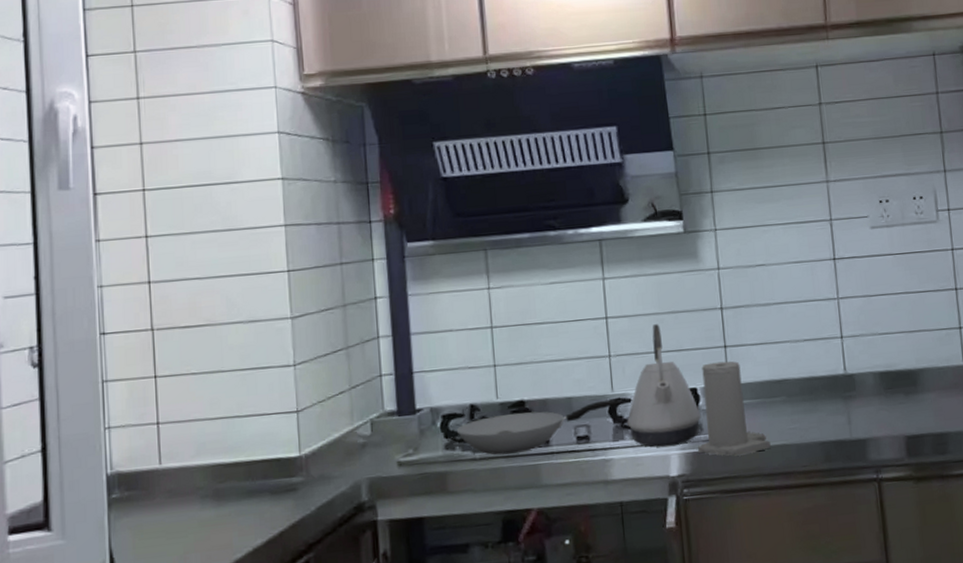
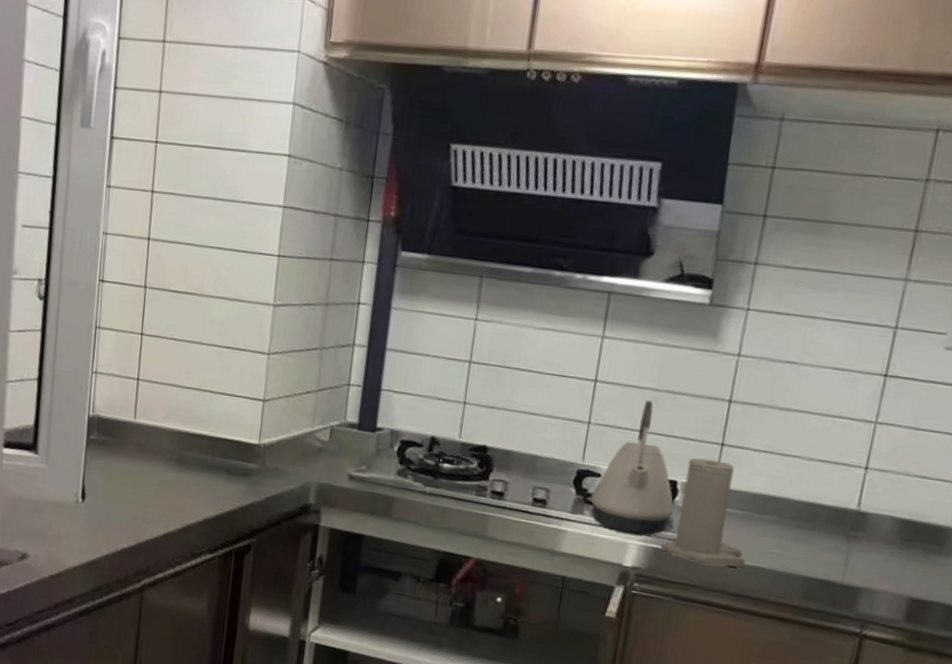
wok: present [456,399,623,455] -> none [412,453,592,499]

